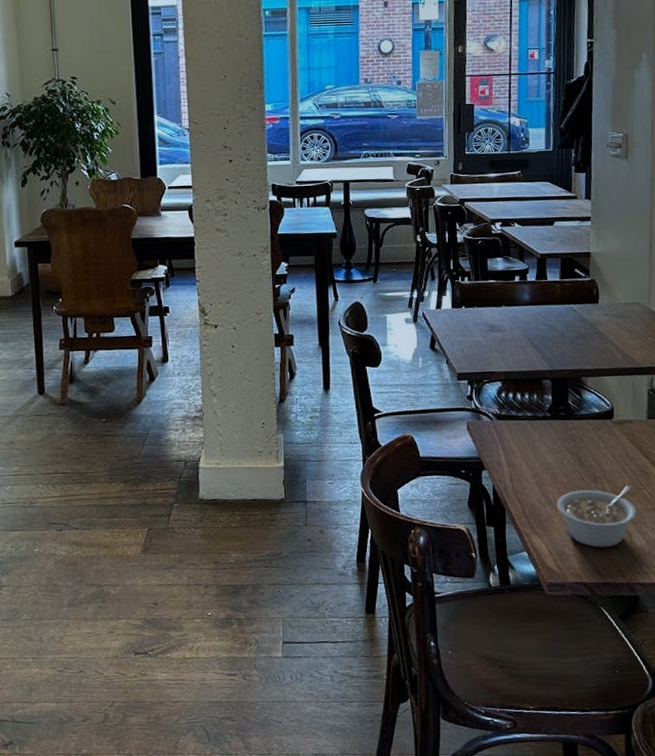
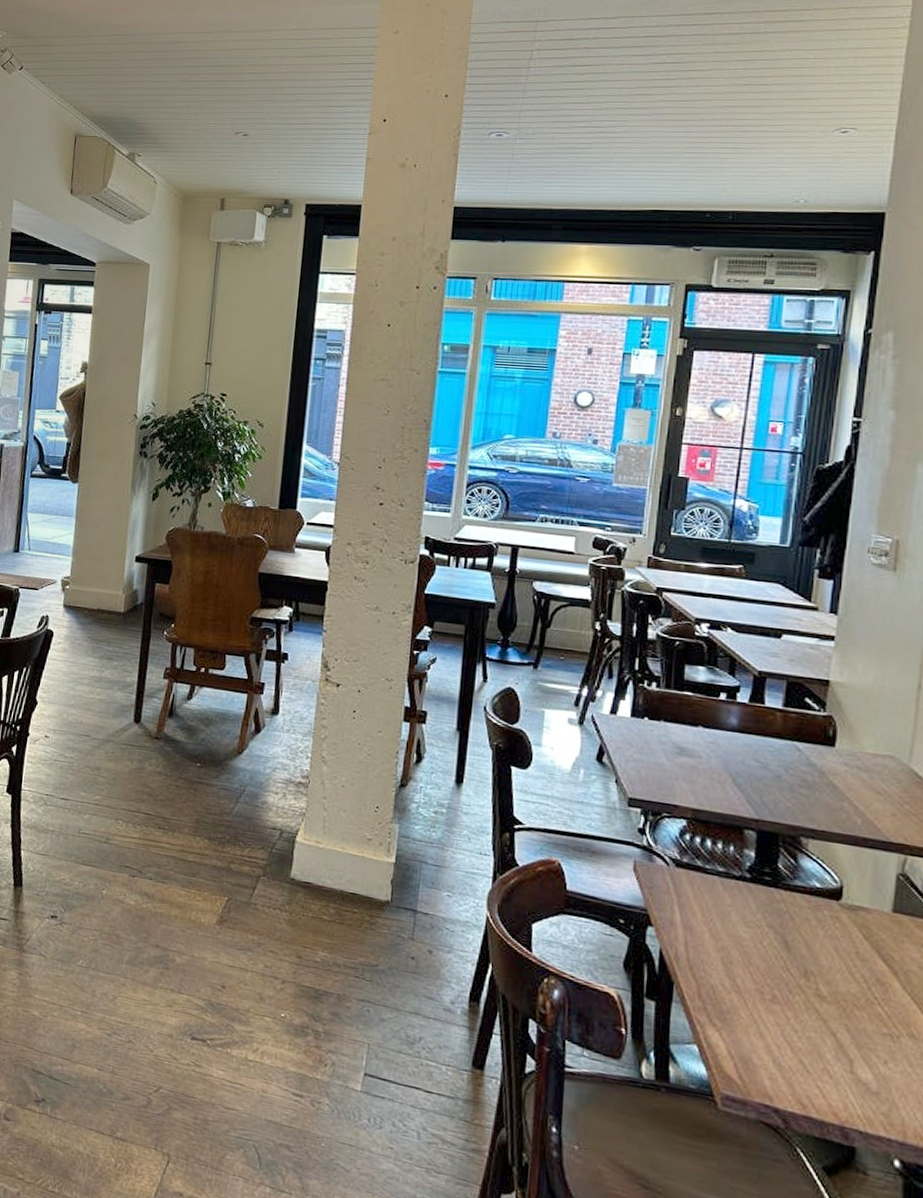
legume: present [556,485,637,548] -> none [746,982,865,1071]

